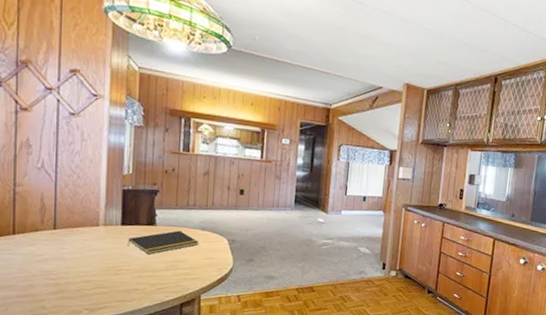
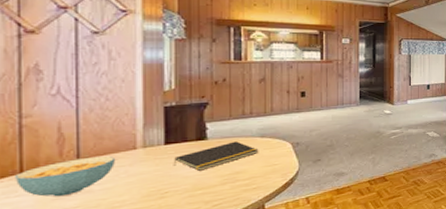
cereal bowl: none [10,228,83,260] -> present [15,156,116,197]

